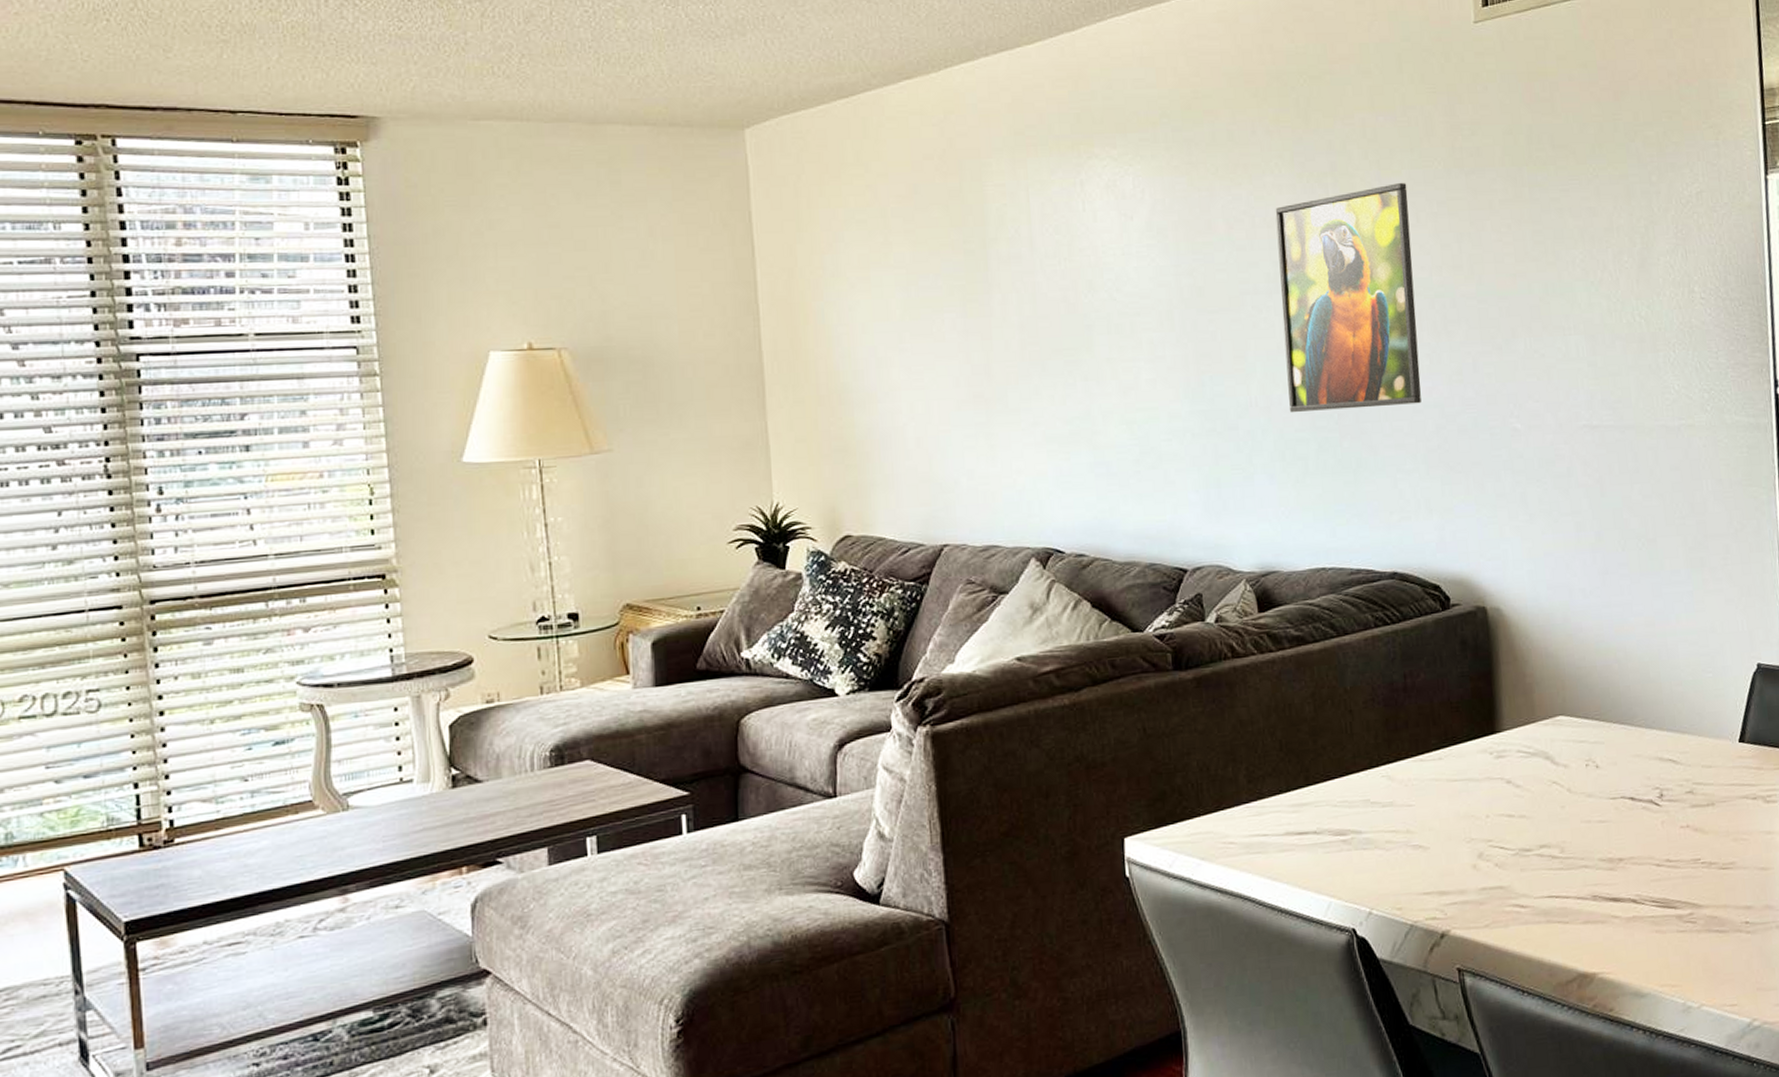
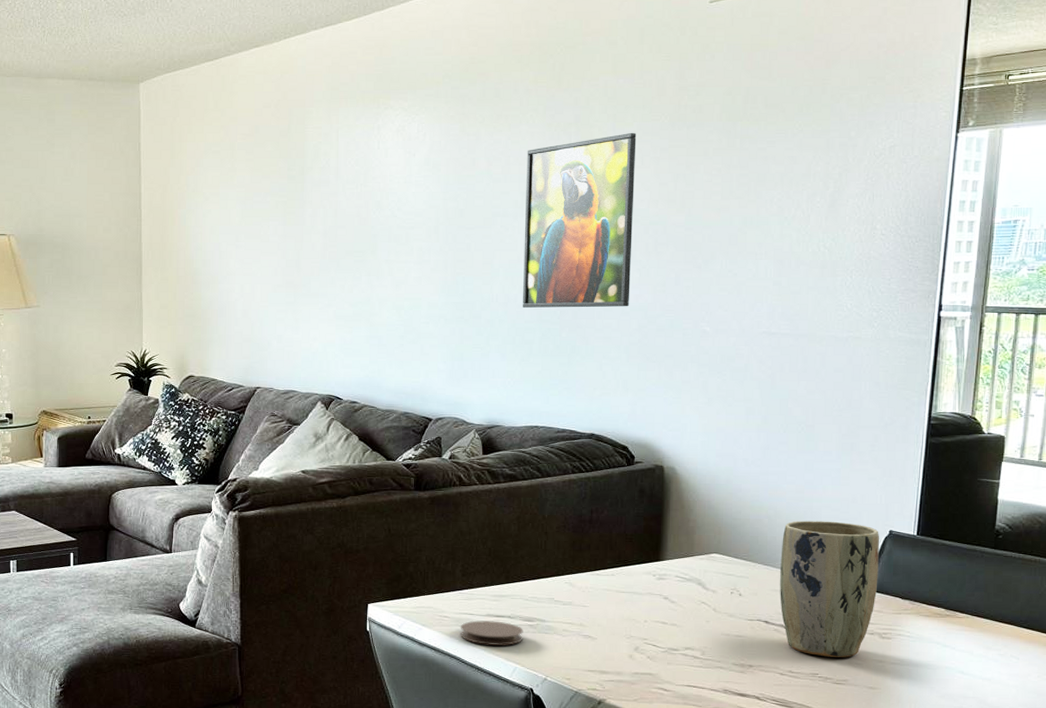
coaster: none [1251,840,1336,876] -> present [460,620,523,645]
plant pot: none [1637,658,1754,836] -> present [780,520,880,658]

